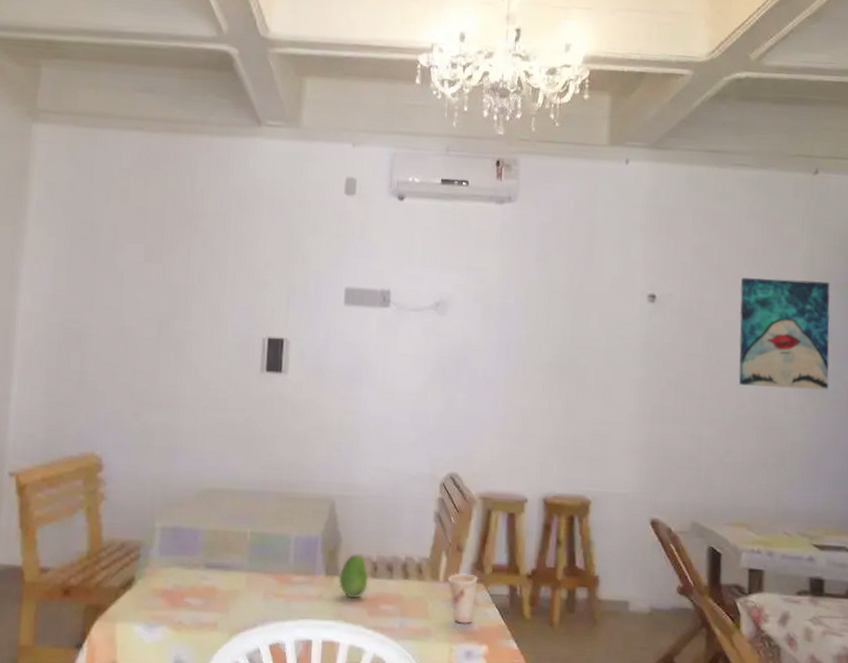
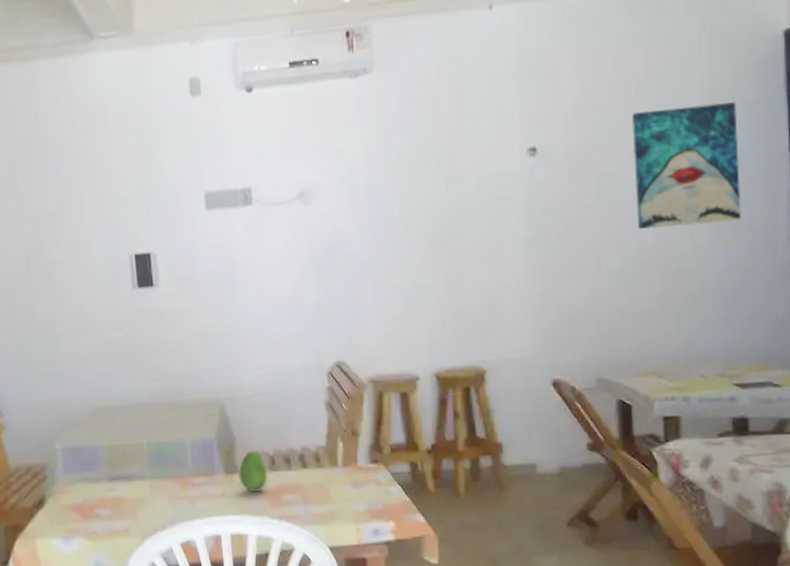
cup: present [447,573,478,624] -> none [346,456,378,504]

